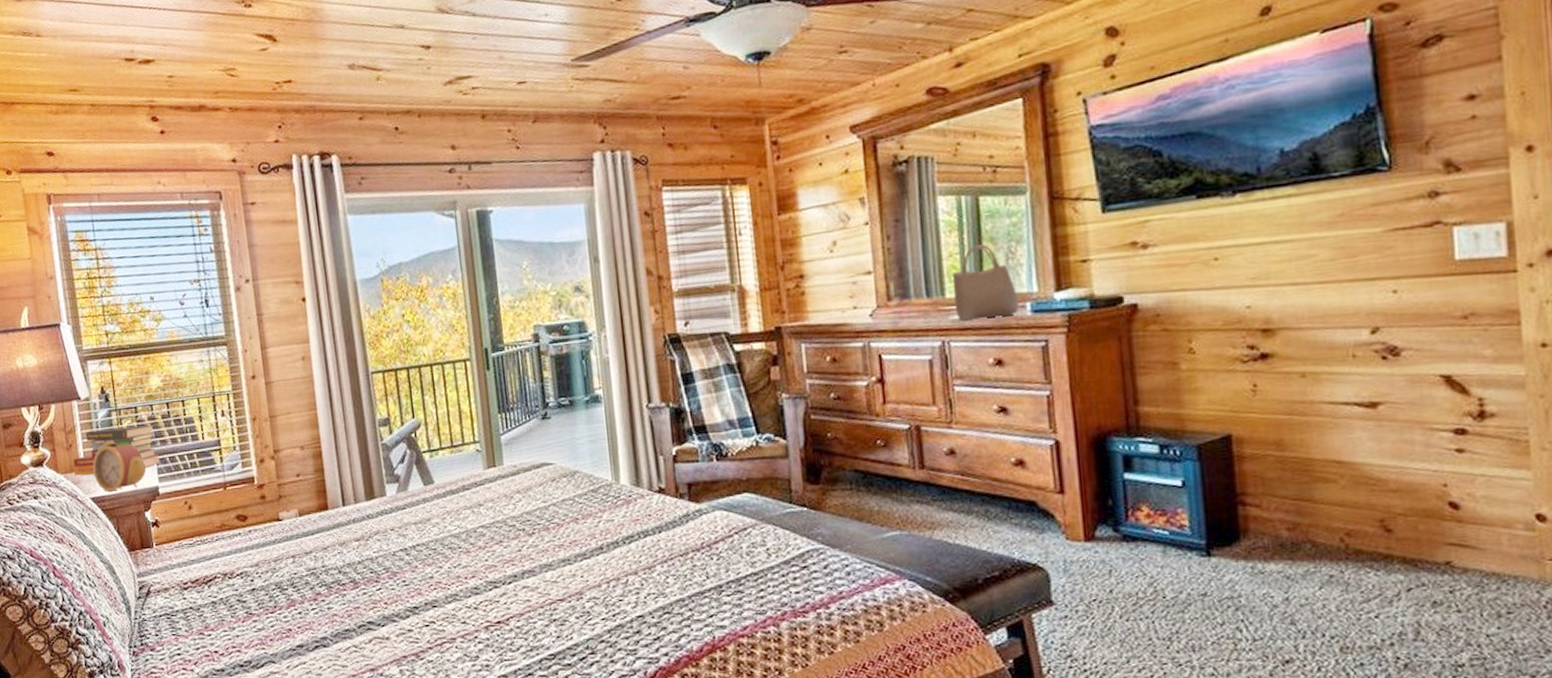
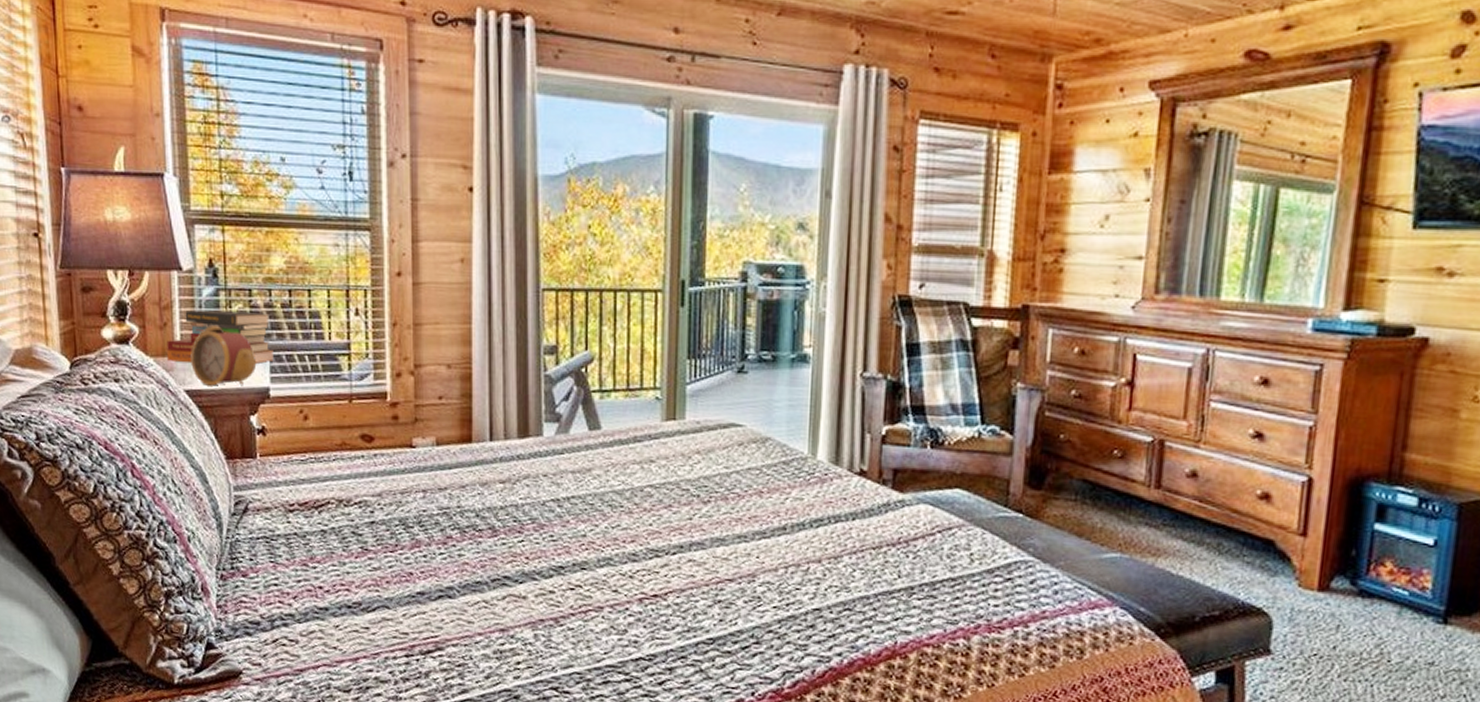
handbag: present [952,244,1020,321] -> none [1228,244,1301,331]

